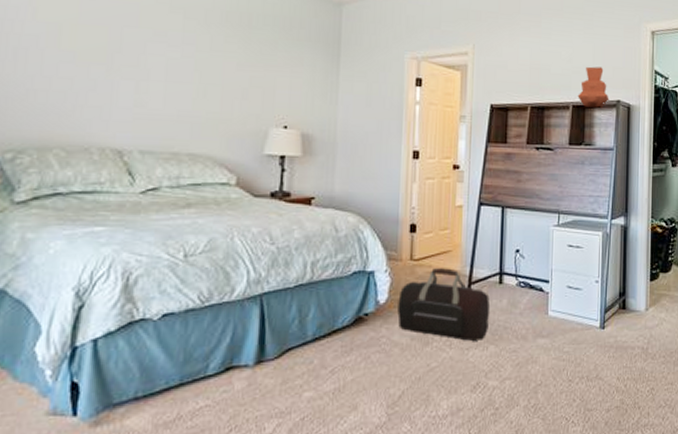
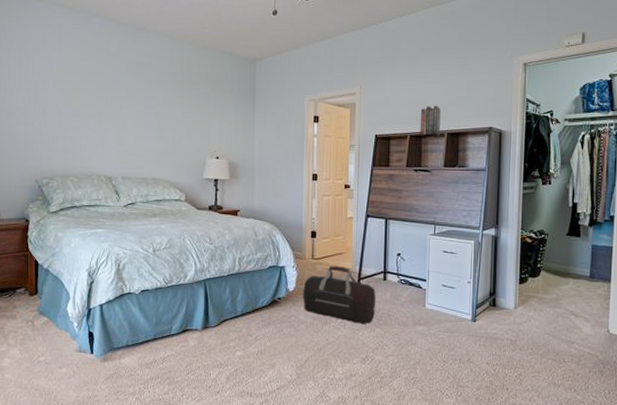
books: none [542,72,565,110] -> present [420,105,441,137]
vase: present [577,66,609,109] -> none [452,98,482,135]

